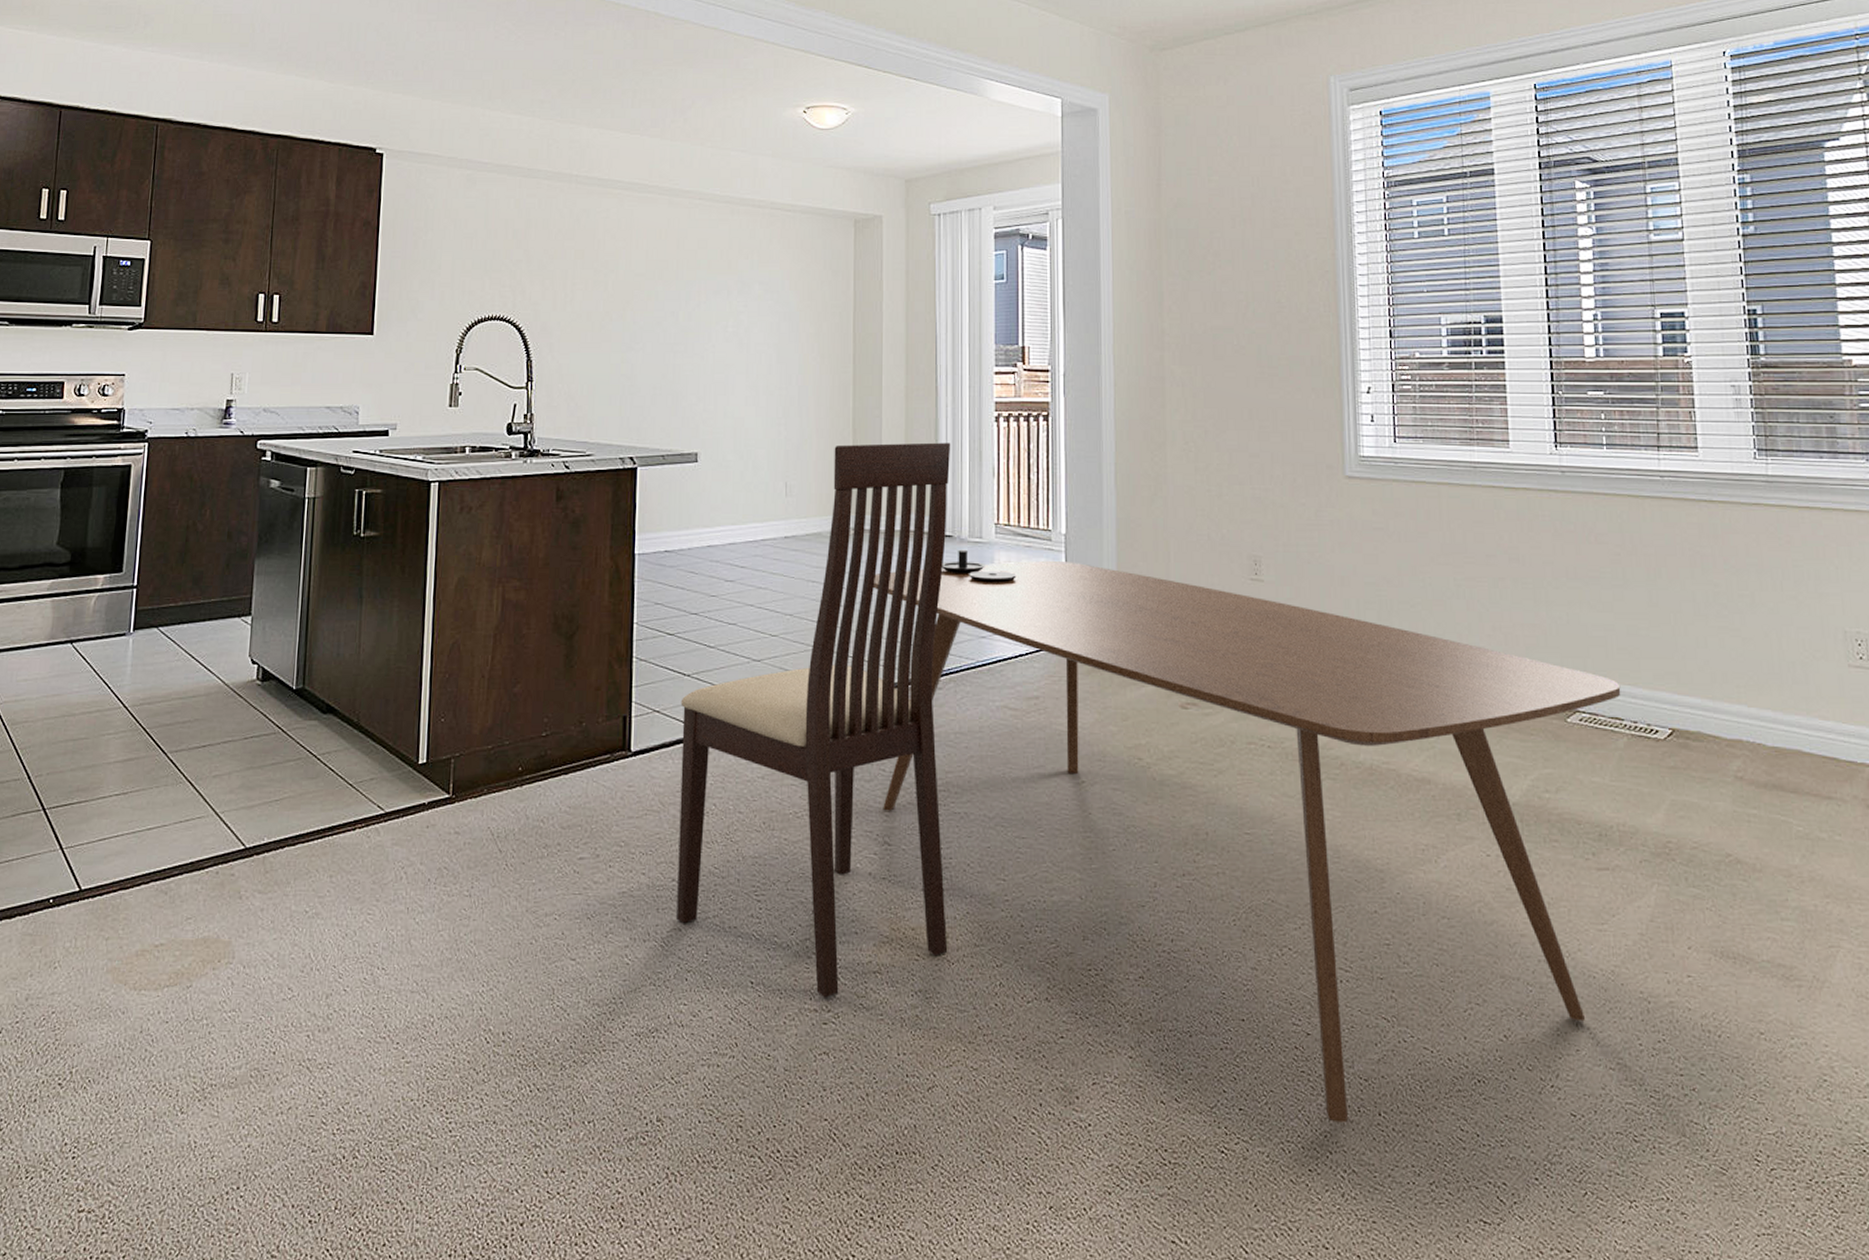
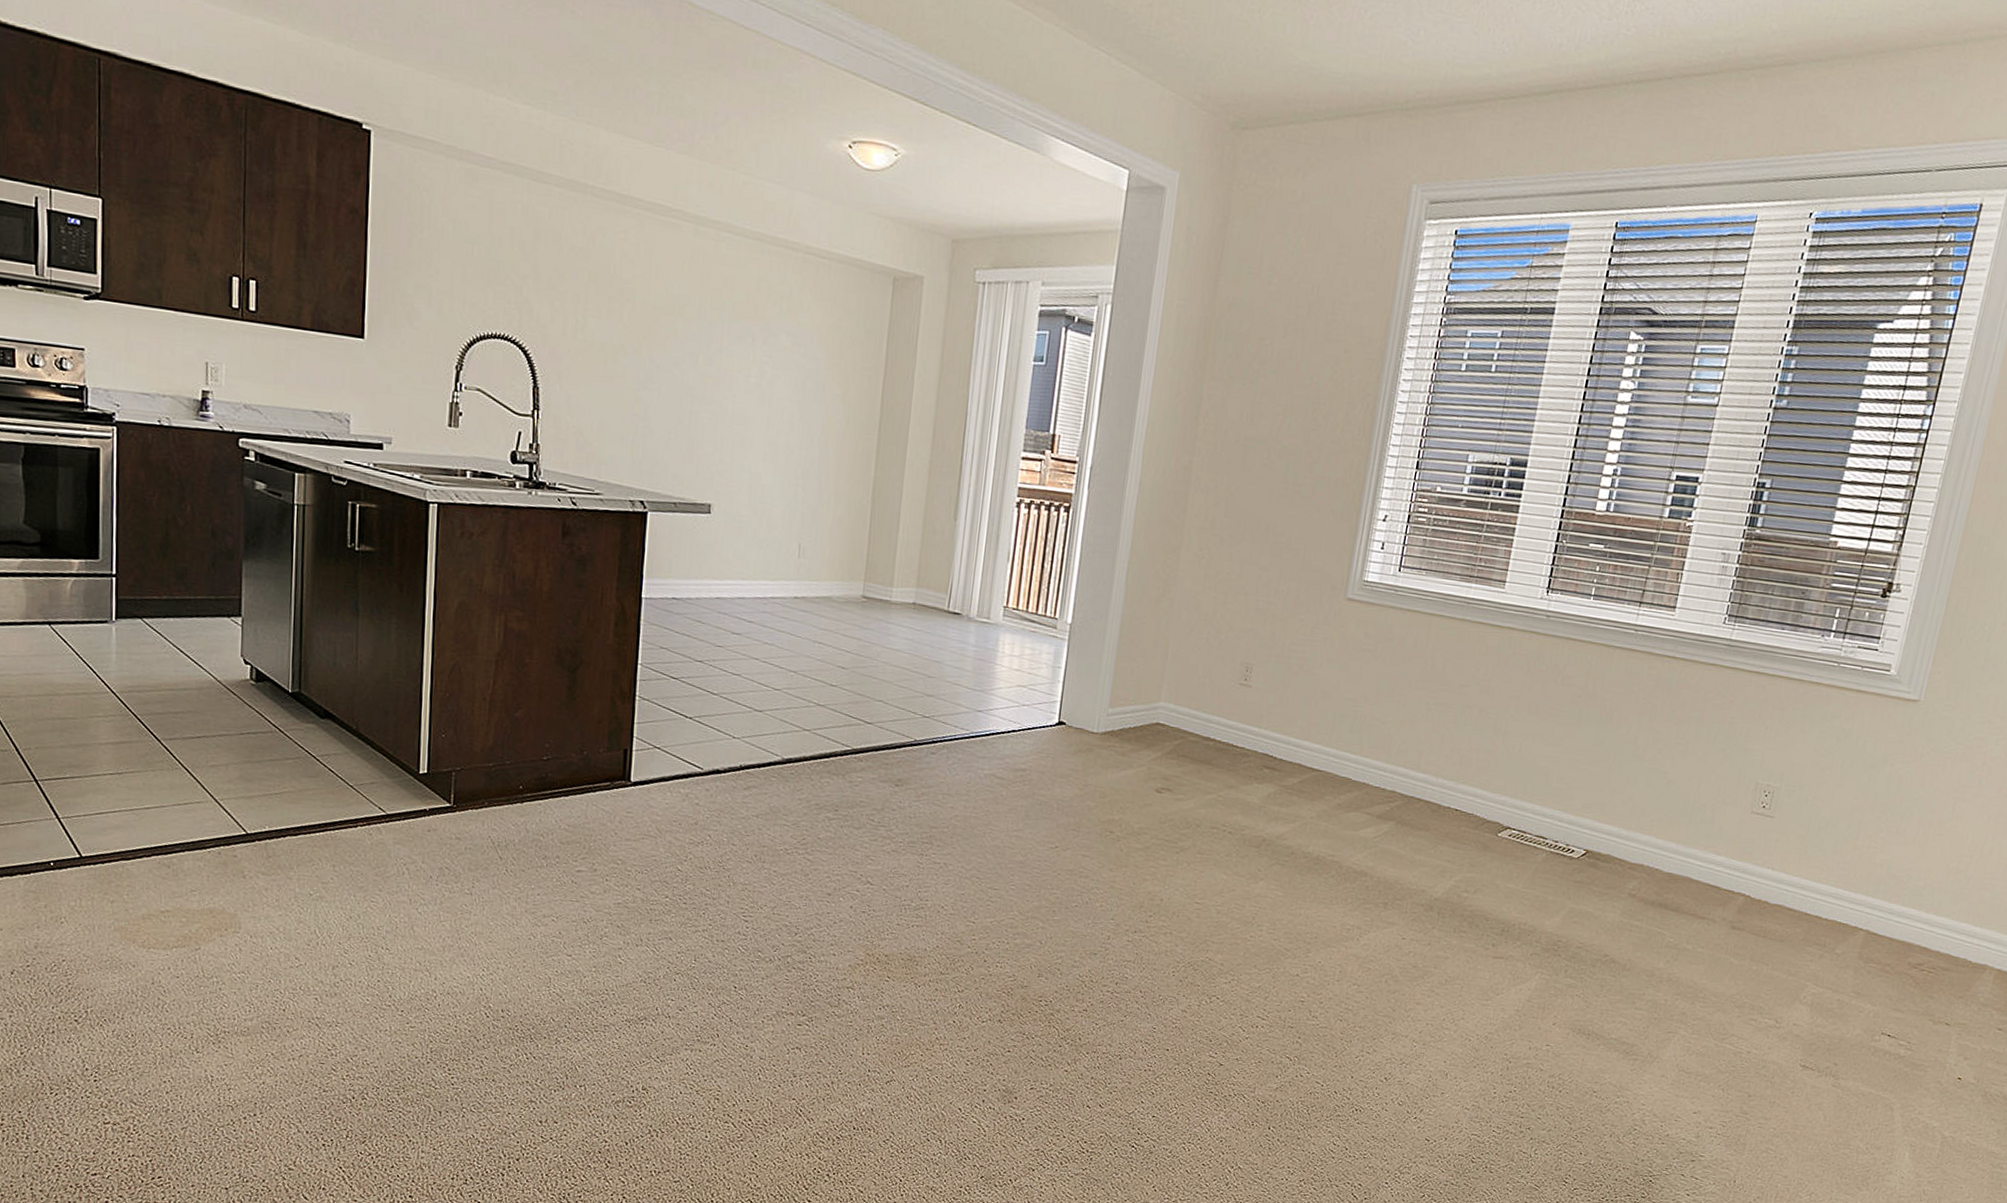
chair: present [676,442,951,998] -> none [668,512,970,1005]
dining table: present [872,561,1621,1123] -> none [868,642,1552,1133]
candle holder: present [942,549,1017,583] -> none [947,627,1019,663]

